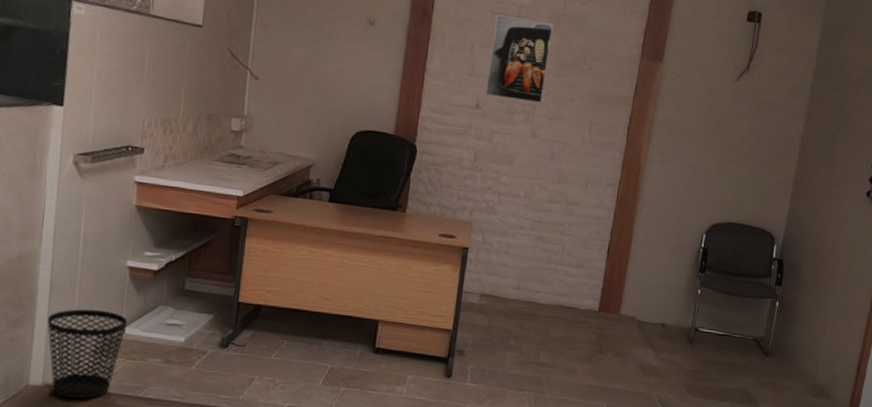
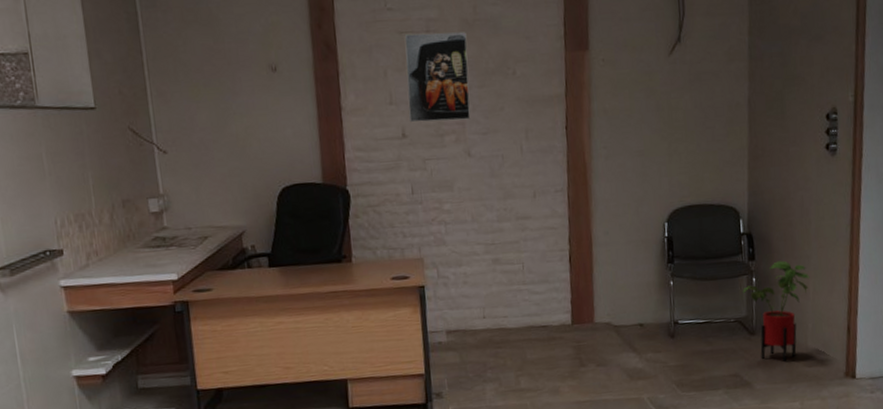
house plant: none [765,291,830,387] -> present [743,260,809,362]

